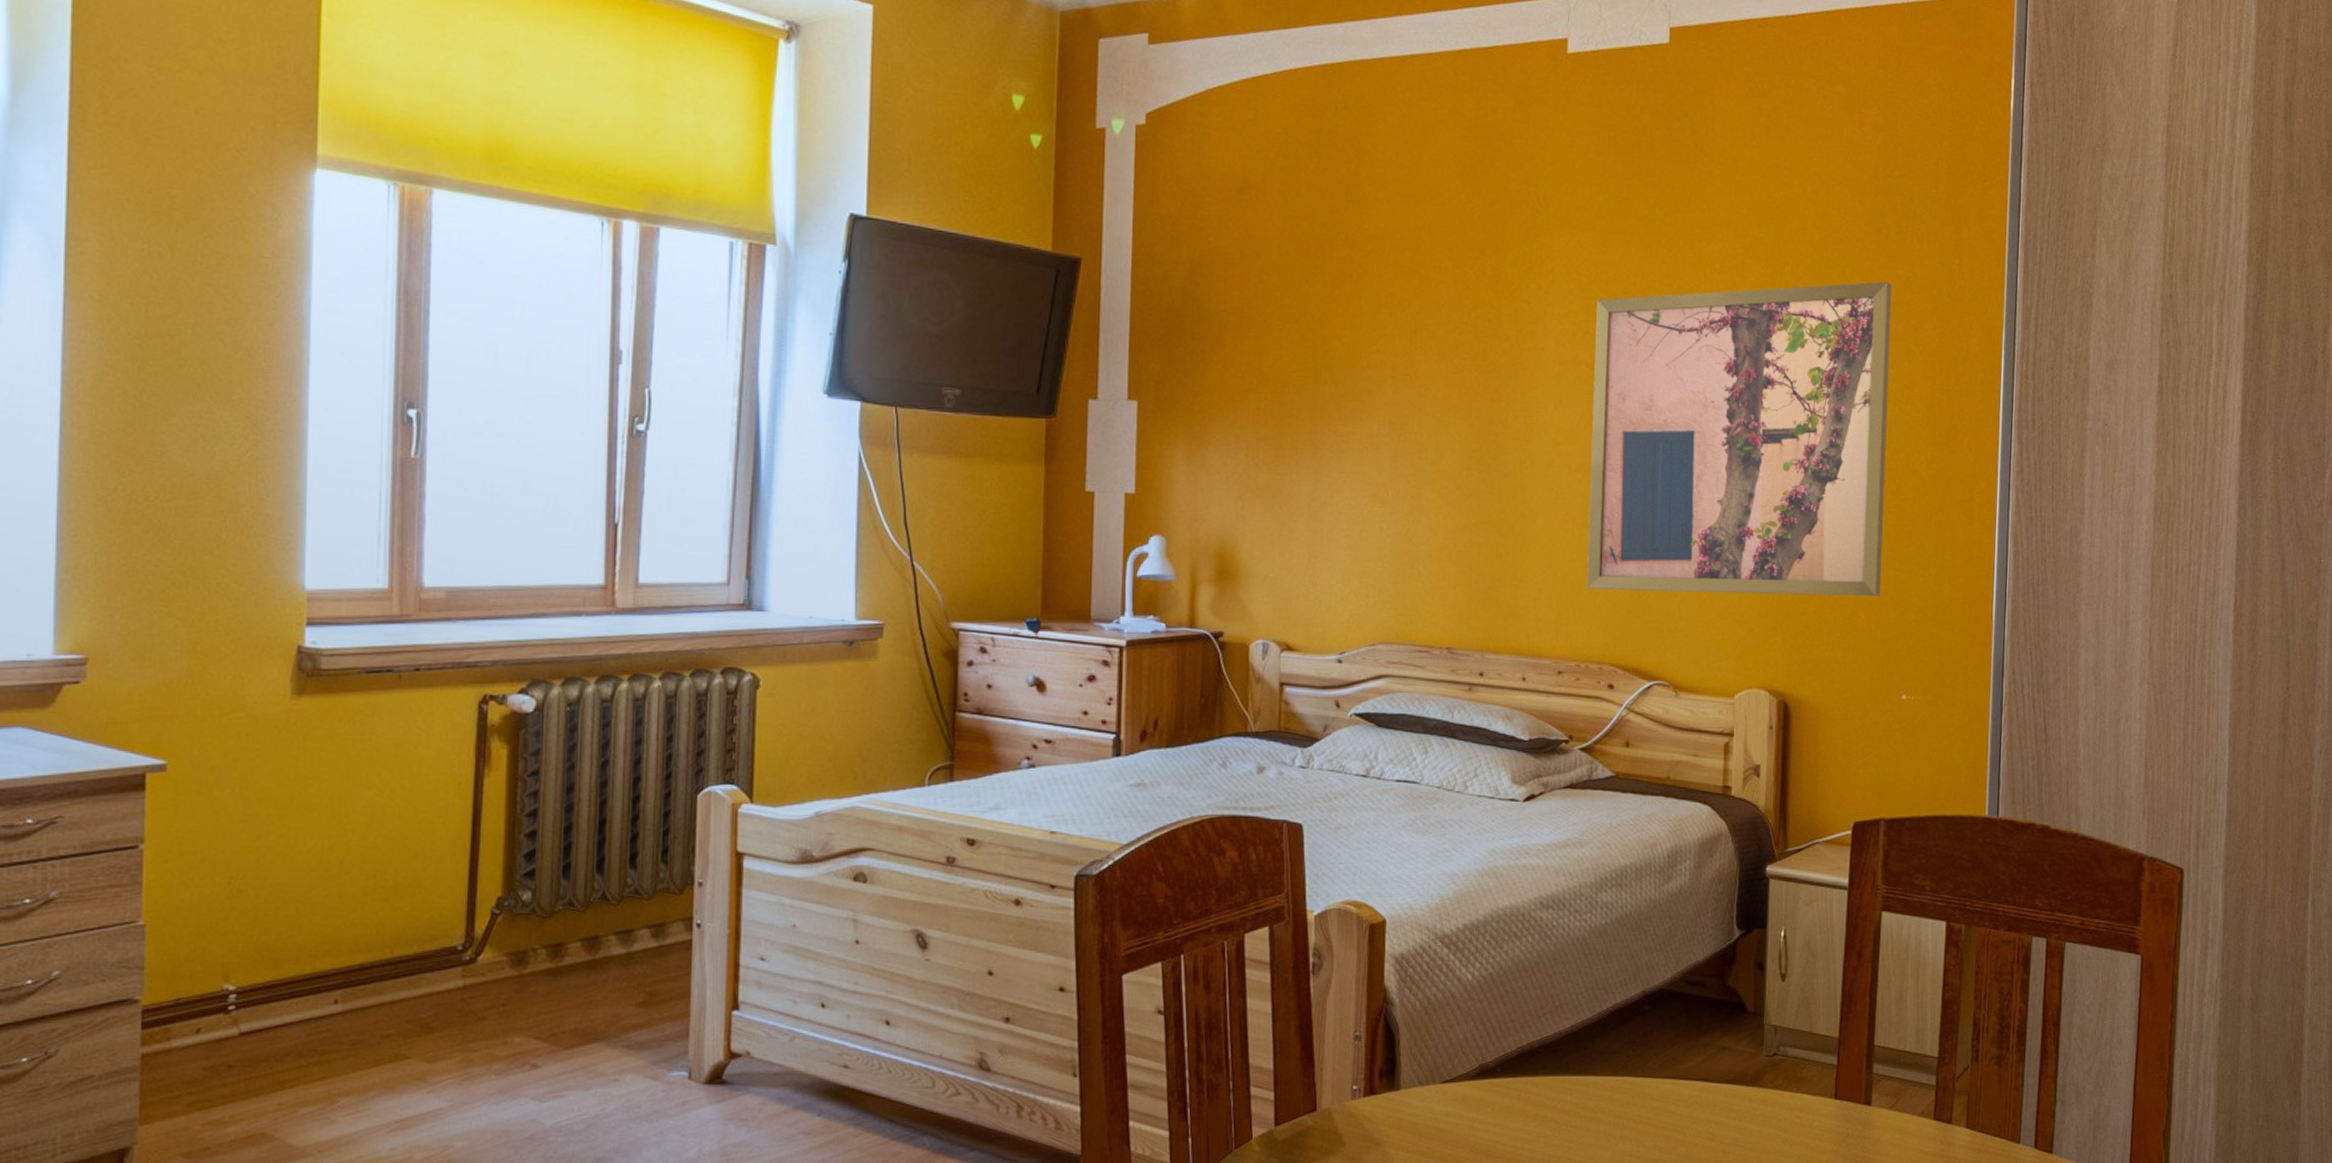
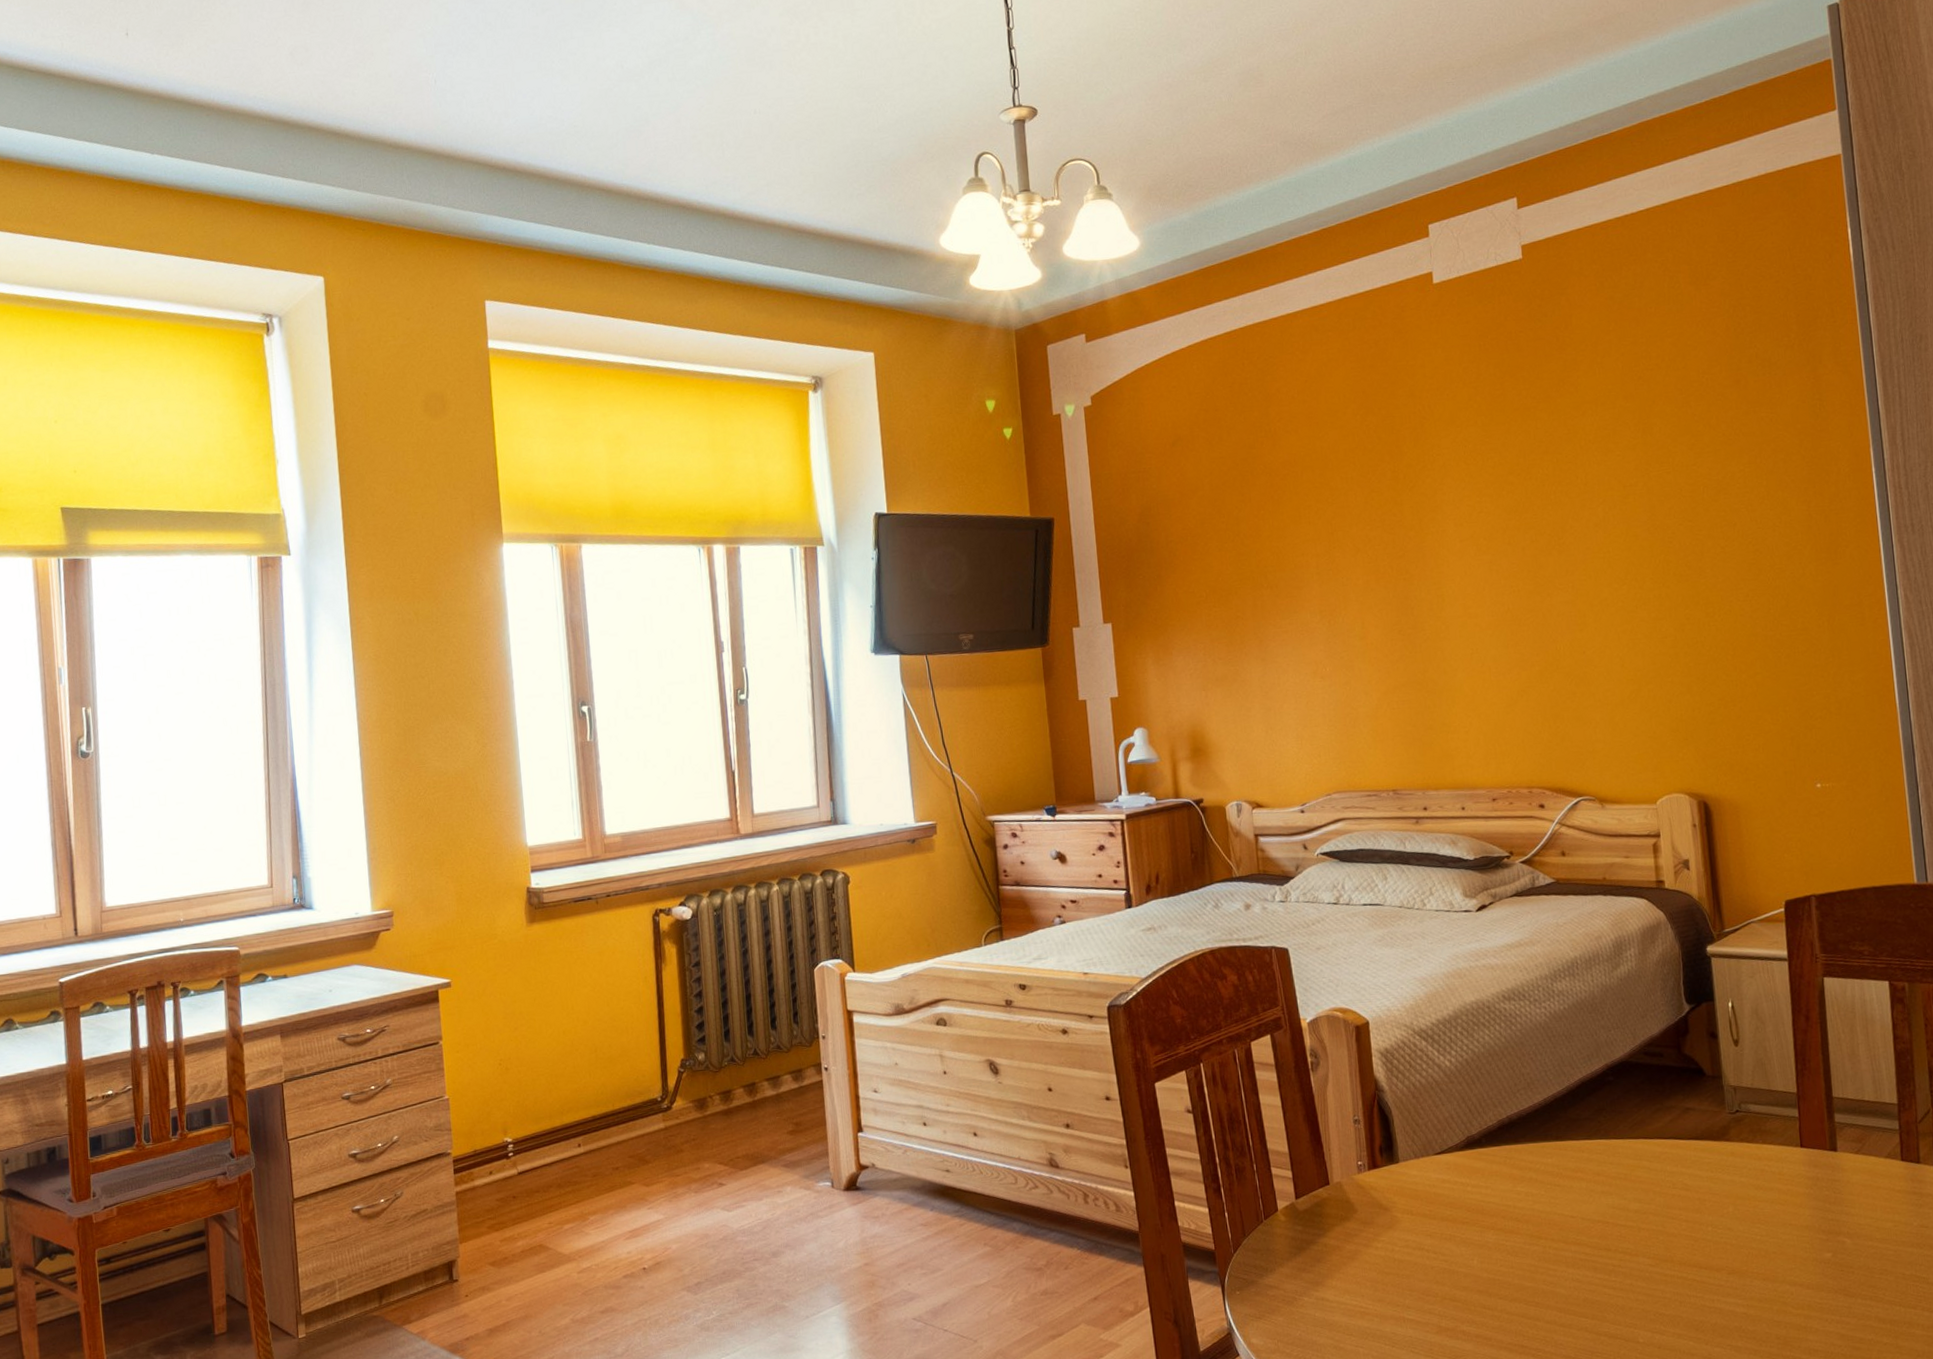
wall art: present [1586,281,1893,597] -> none [1486,425,1784,727]

